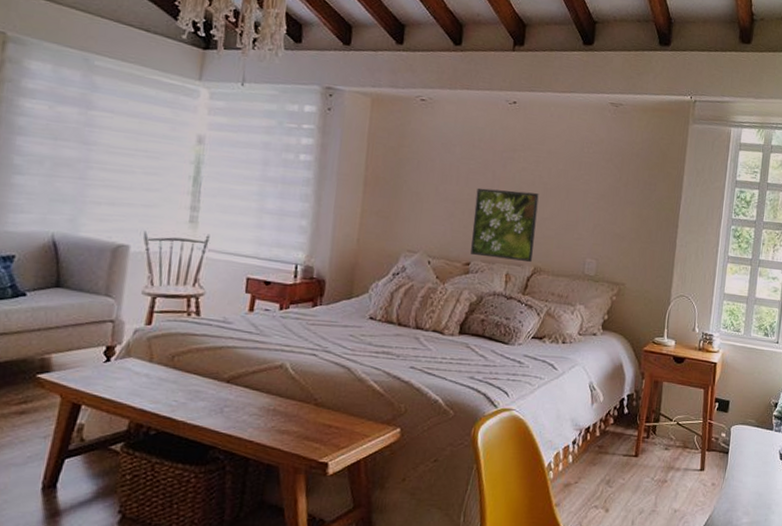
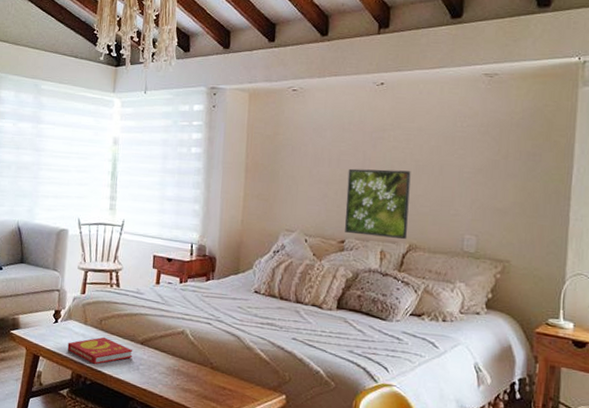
book: none [123,376,216,410] -> present [67,337,133,364]

